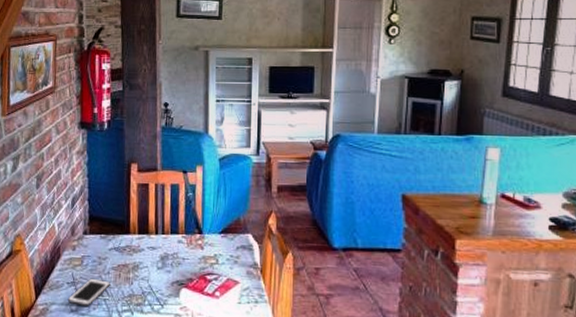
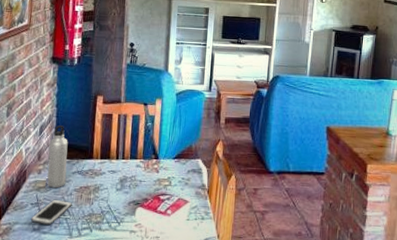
water bottle: none [82,197,103,266] -> present [47,125,68,188]

